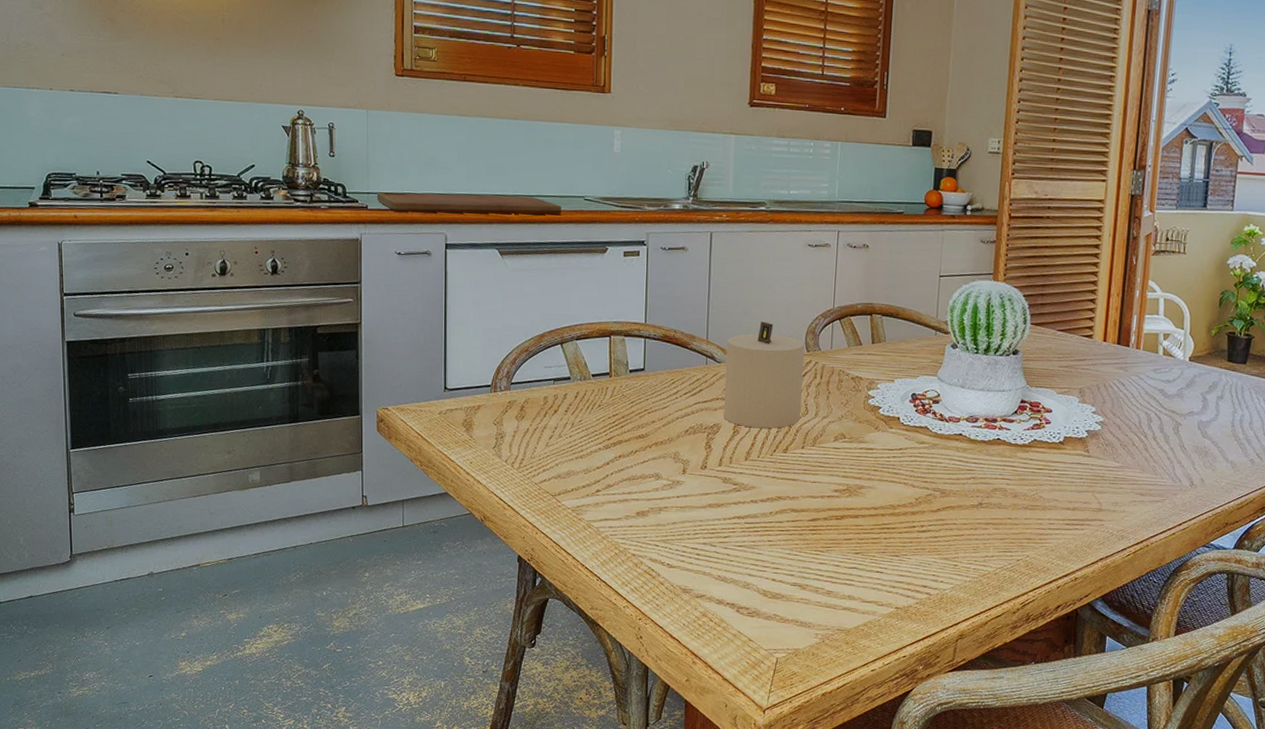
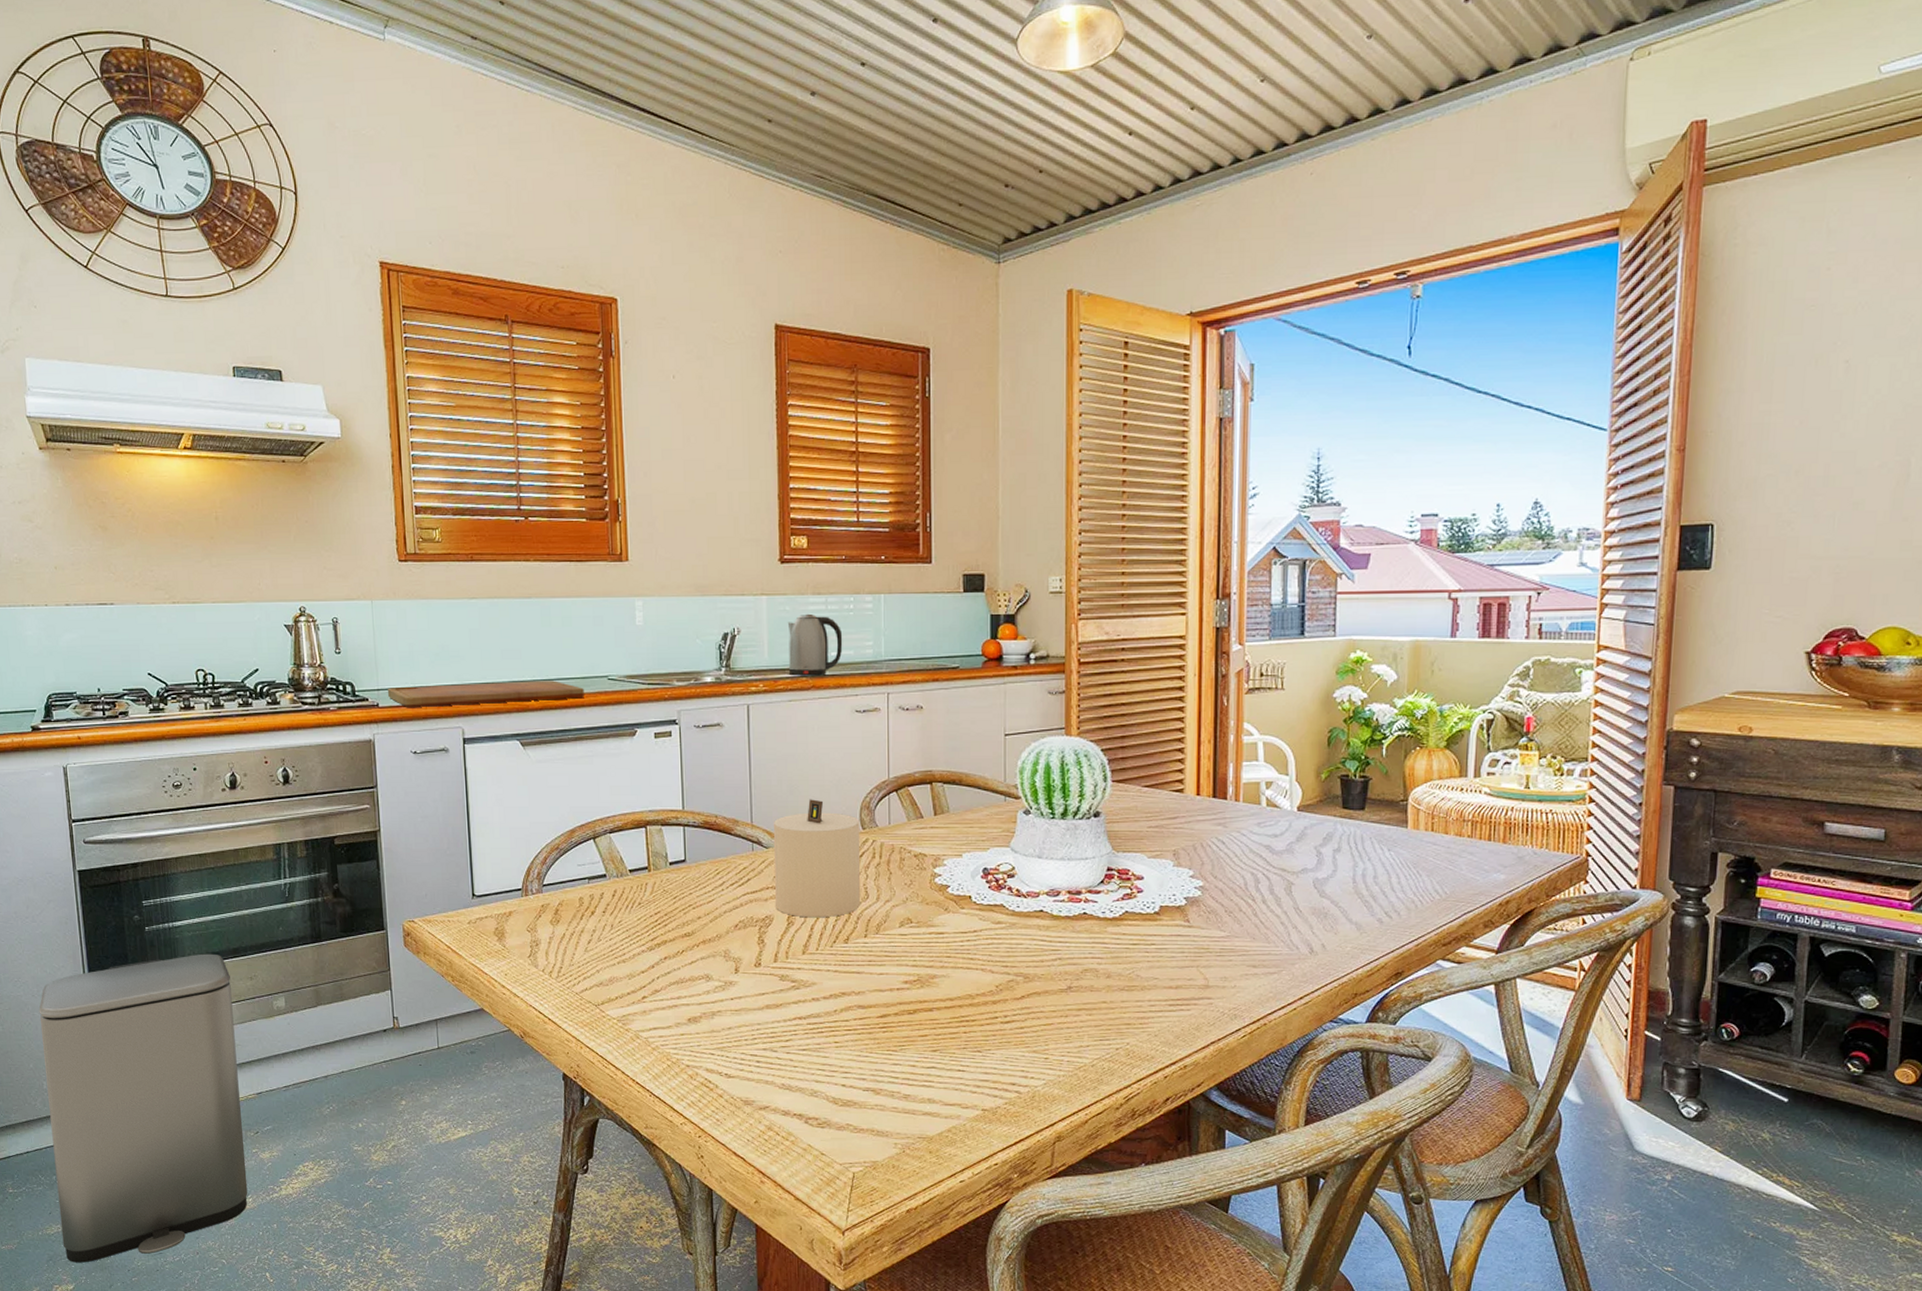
pedal bin: none [20,426,213,708] -> present [38,953,248,1263]
kettle: none [750,154,802,211] -> present [787,613,843,676]

